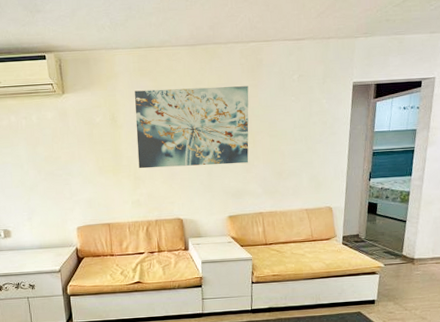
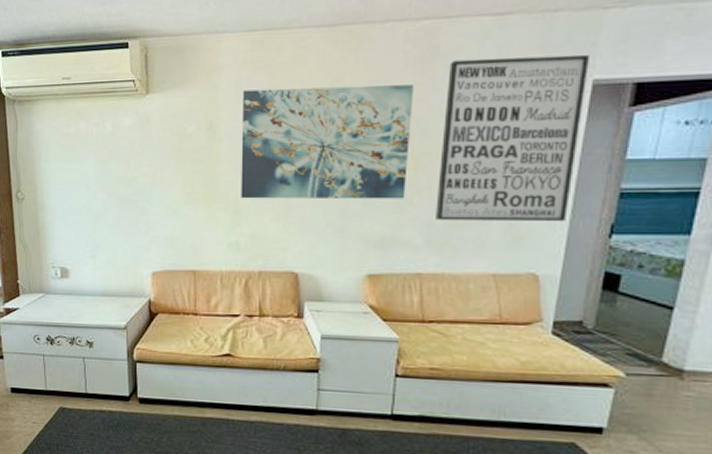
wall art: none [268,66,351,176] -> present [436,54,591,222]

